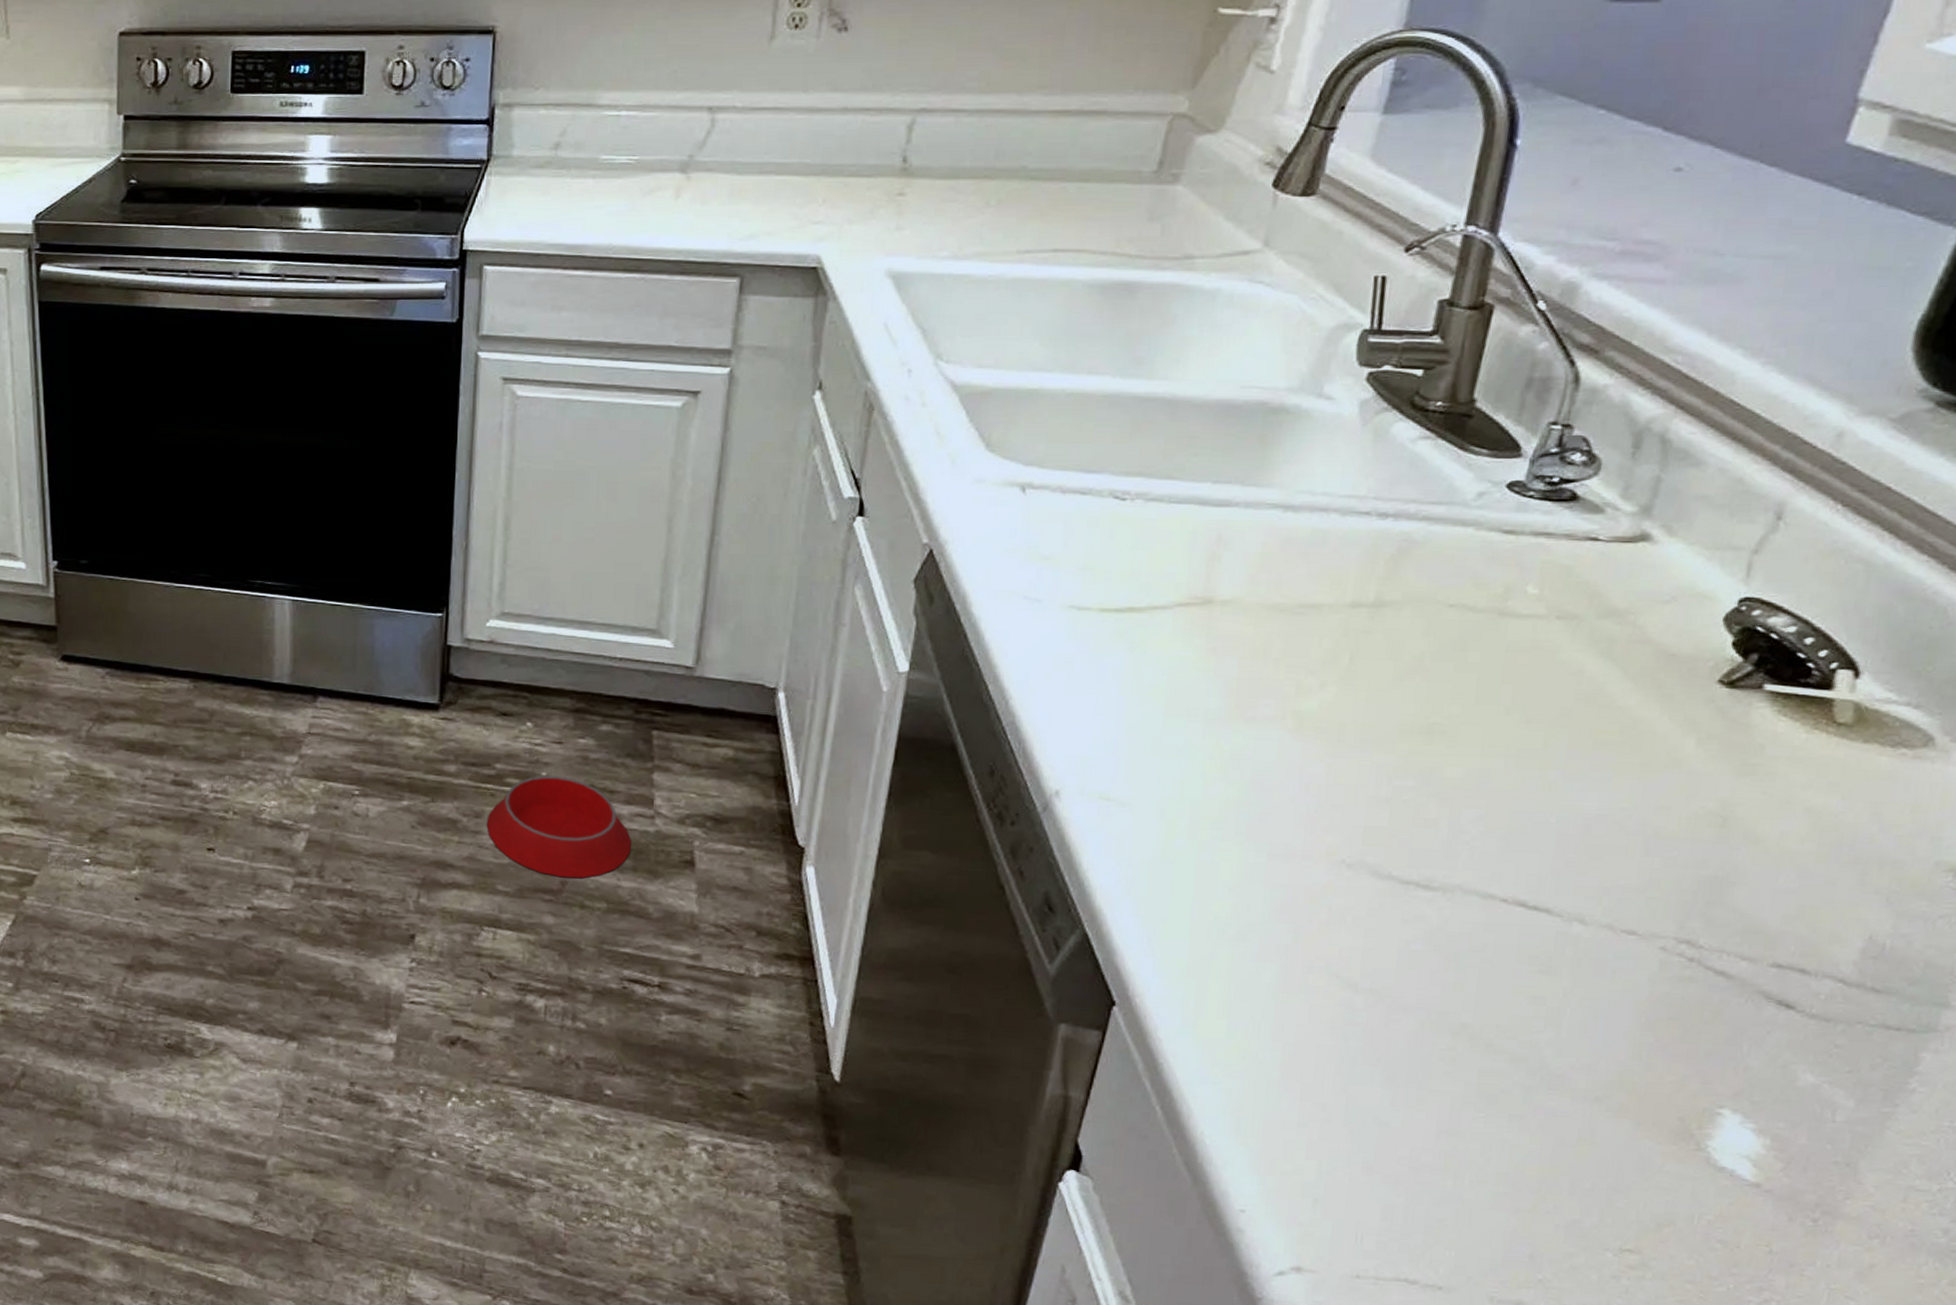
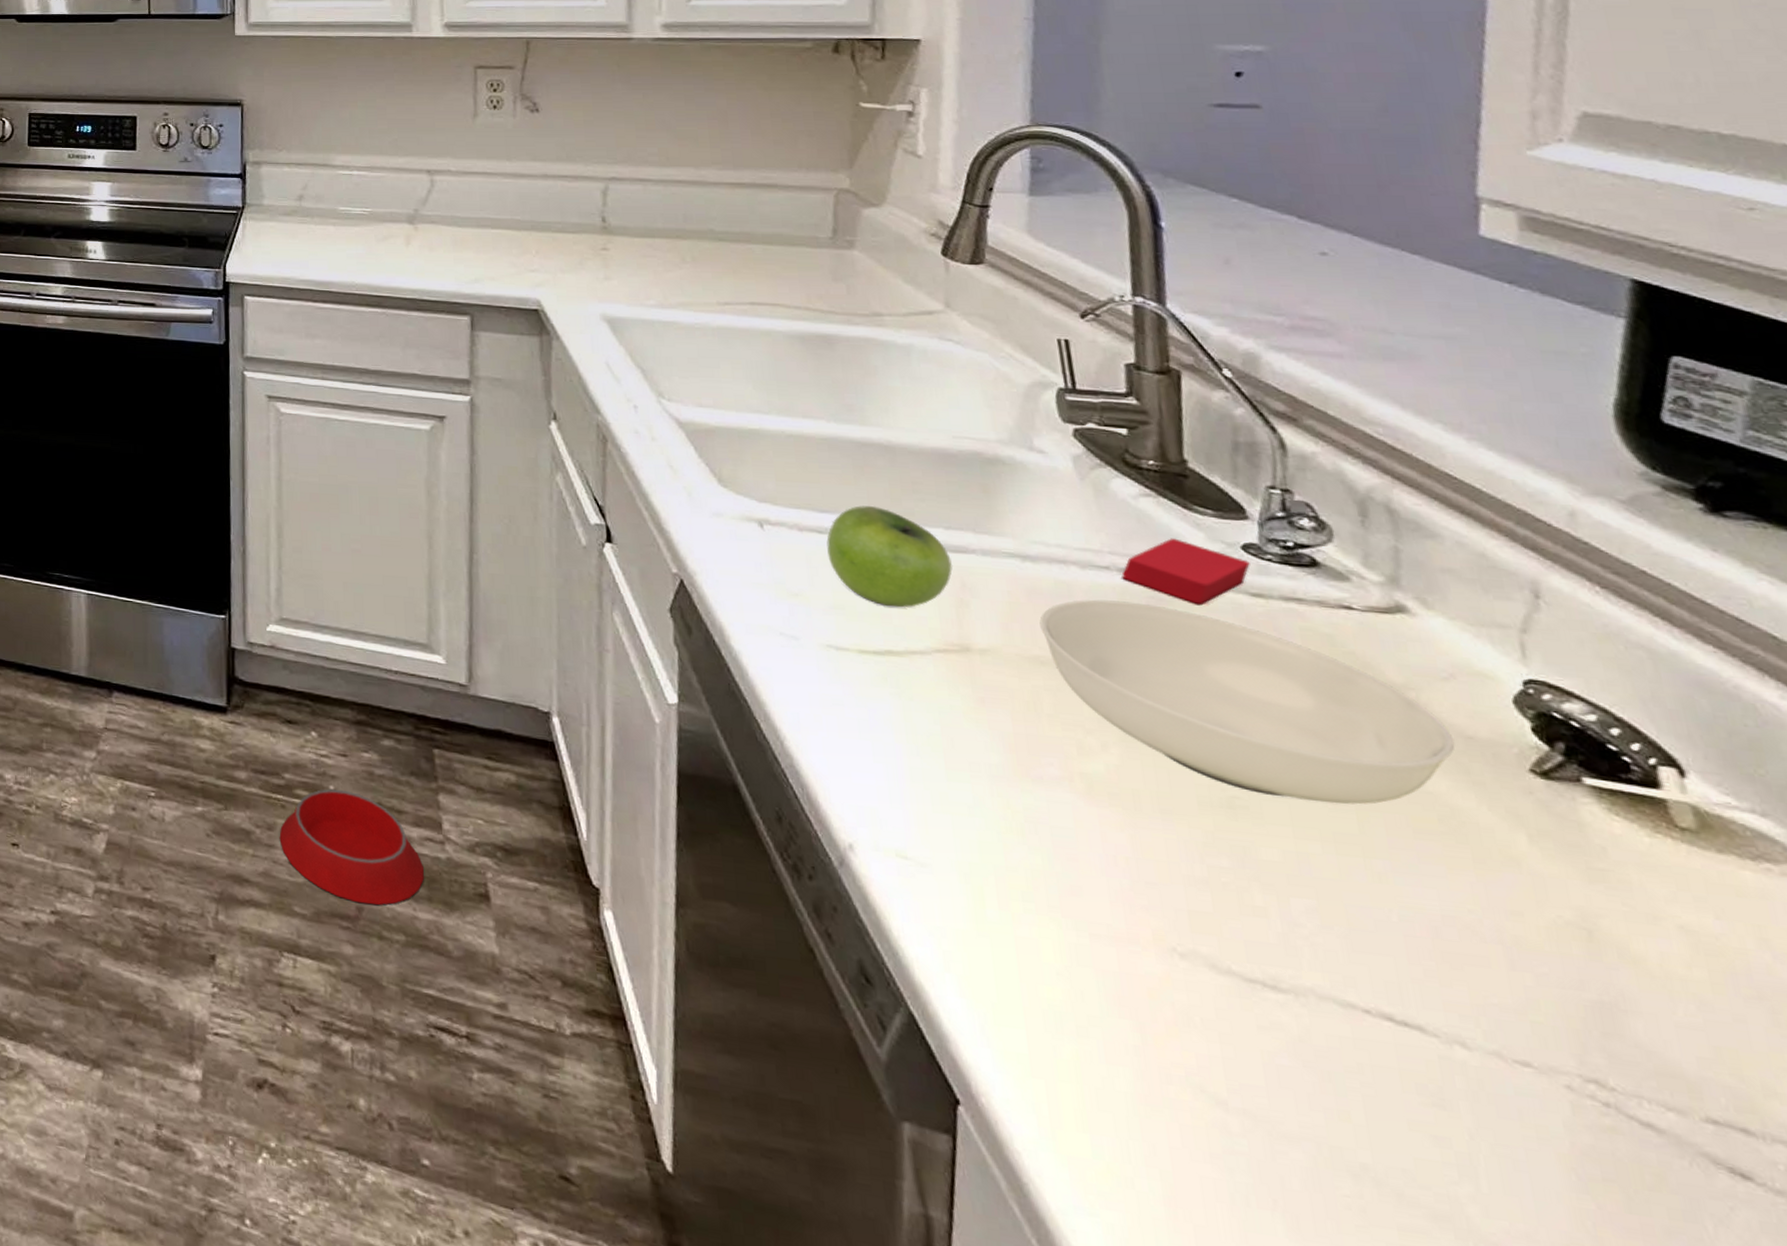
fruit: none [1087,464,1213,564] -> present [826,505,952,607]
bowl: none [1287,545,1657,723] -> present [1039,599,1455,805]
sponge: none [1379,480,1511,547] -> present [1121,538,1250,607]

